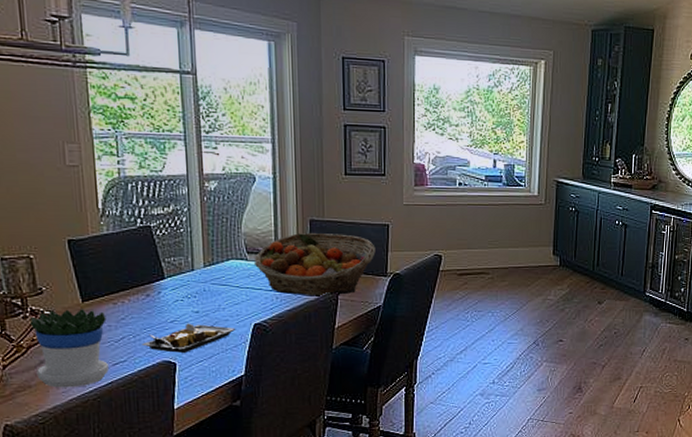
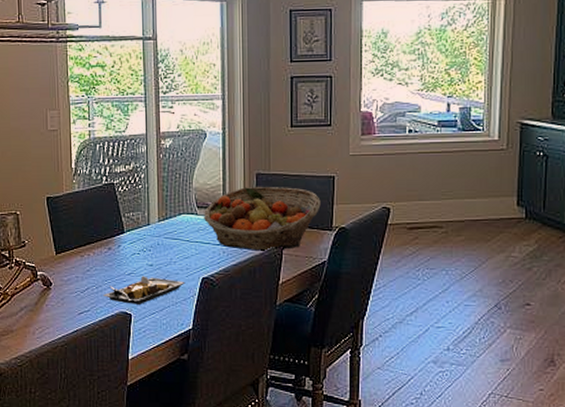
flowerpot: present [30,309,109,388] -> none [15,261,75,334]

